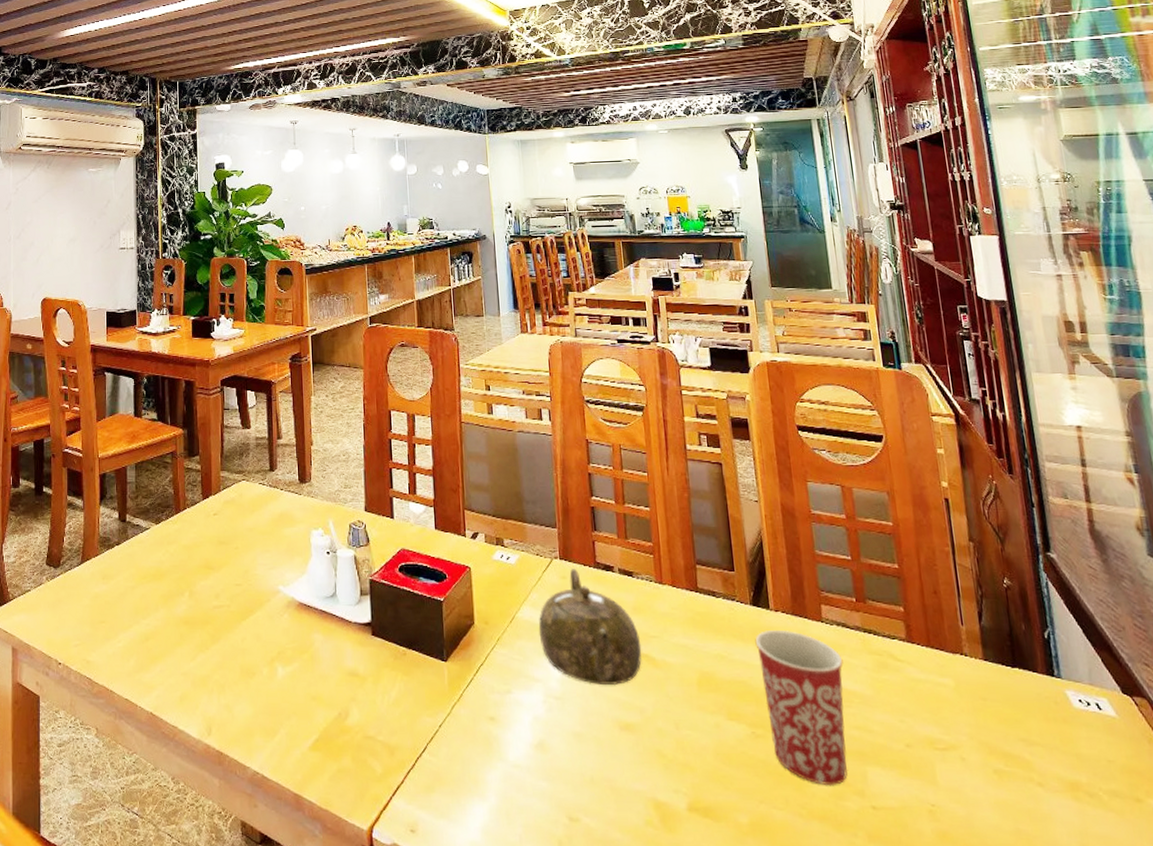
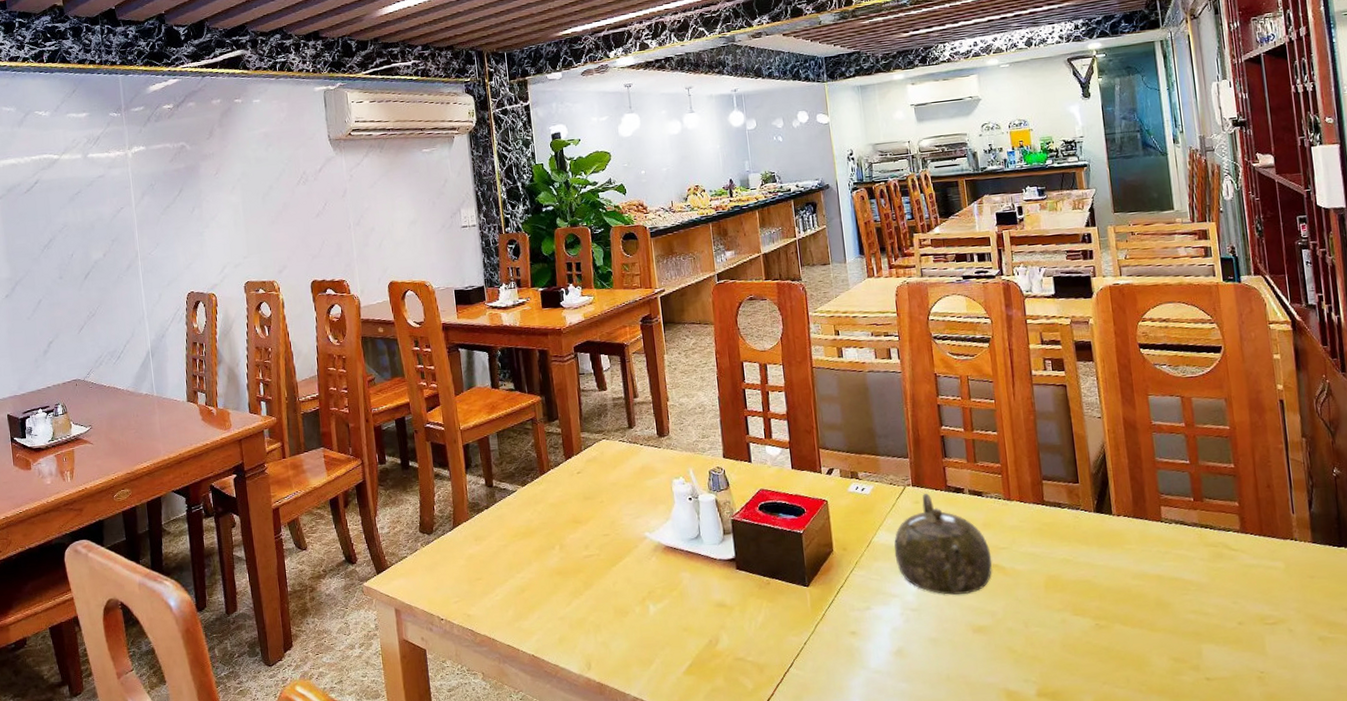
mug: present [755,630,847,786] -> none [1098,532,1184,664]

